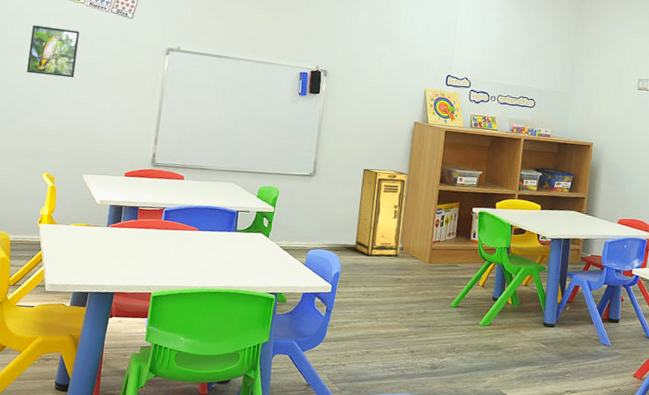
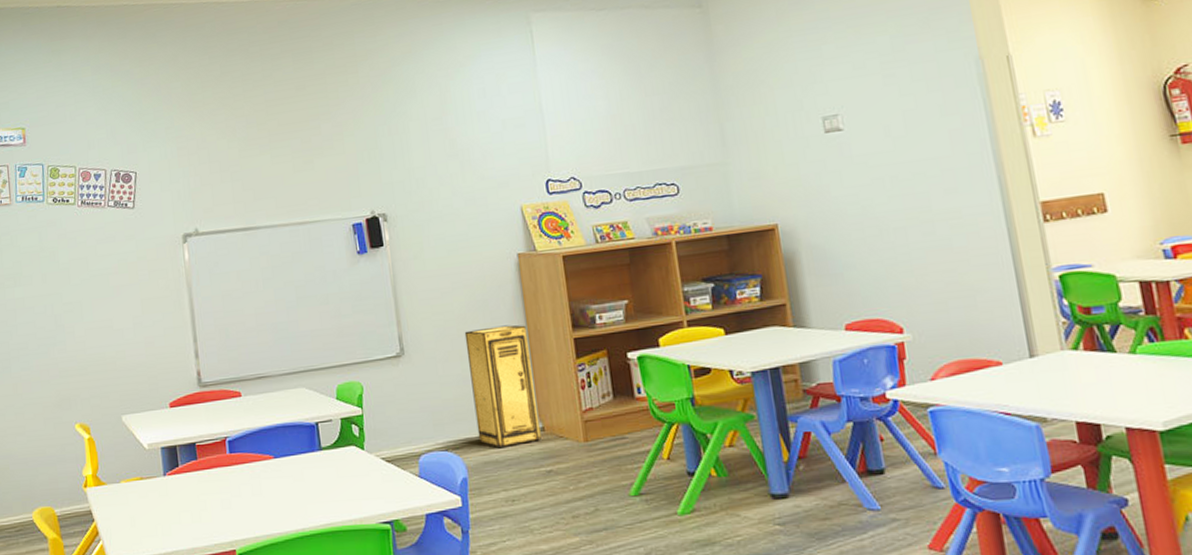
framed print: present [27,25,80,78] -> none [24,239,84,305]

